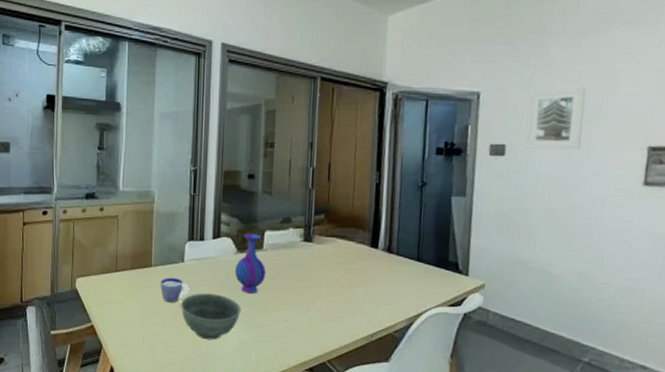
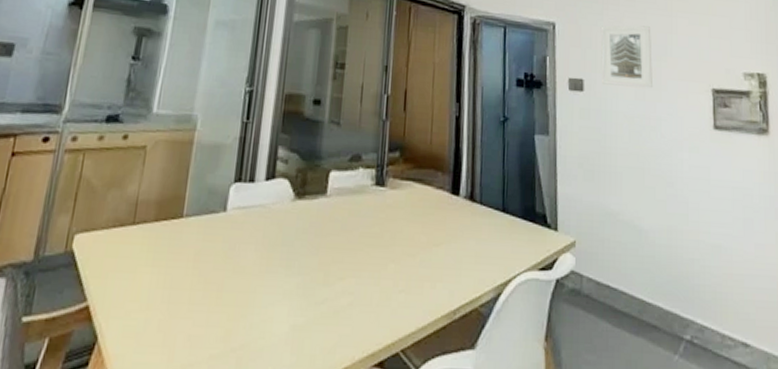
cup: present [160,278,189,303] -> none [191,233,230,270]
bowl: present [180,293,242,340] -> none [215,255,296,325]
vase: present [234,234,267,294] -> none [289,174,330,255]

